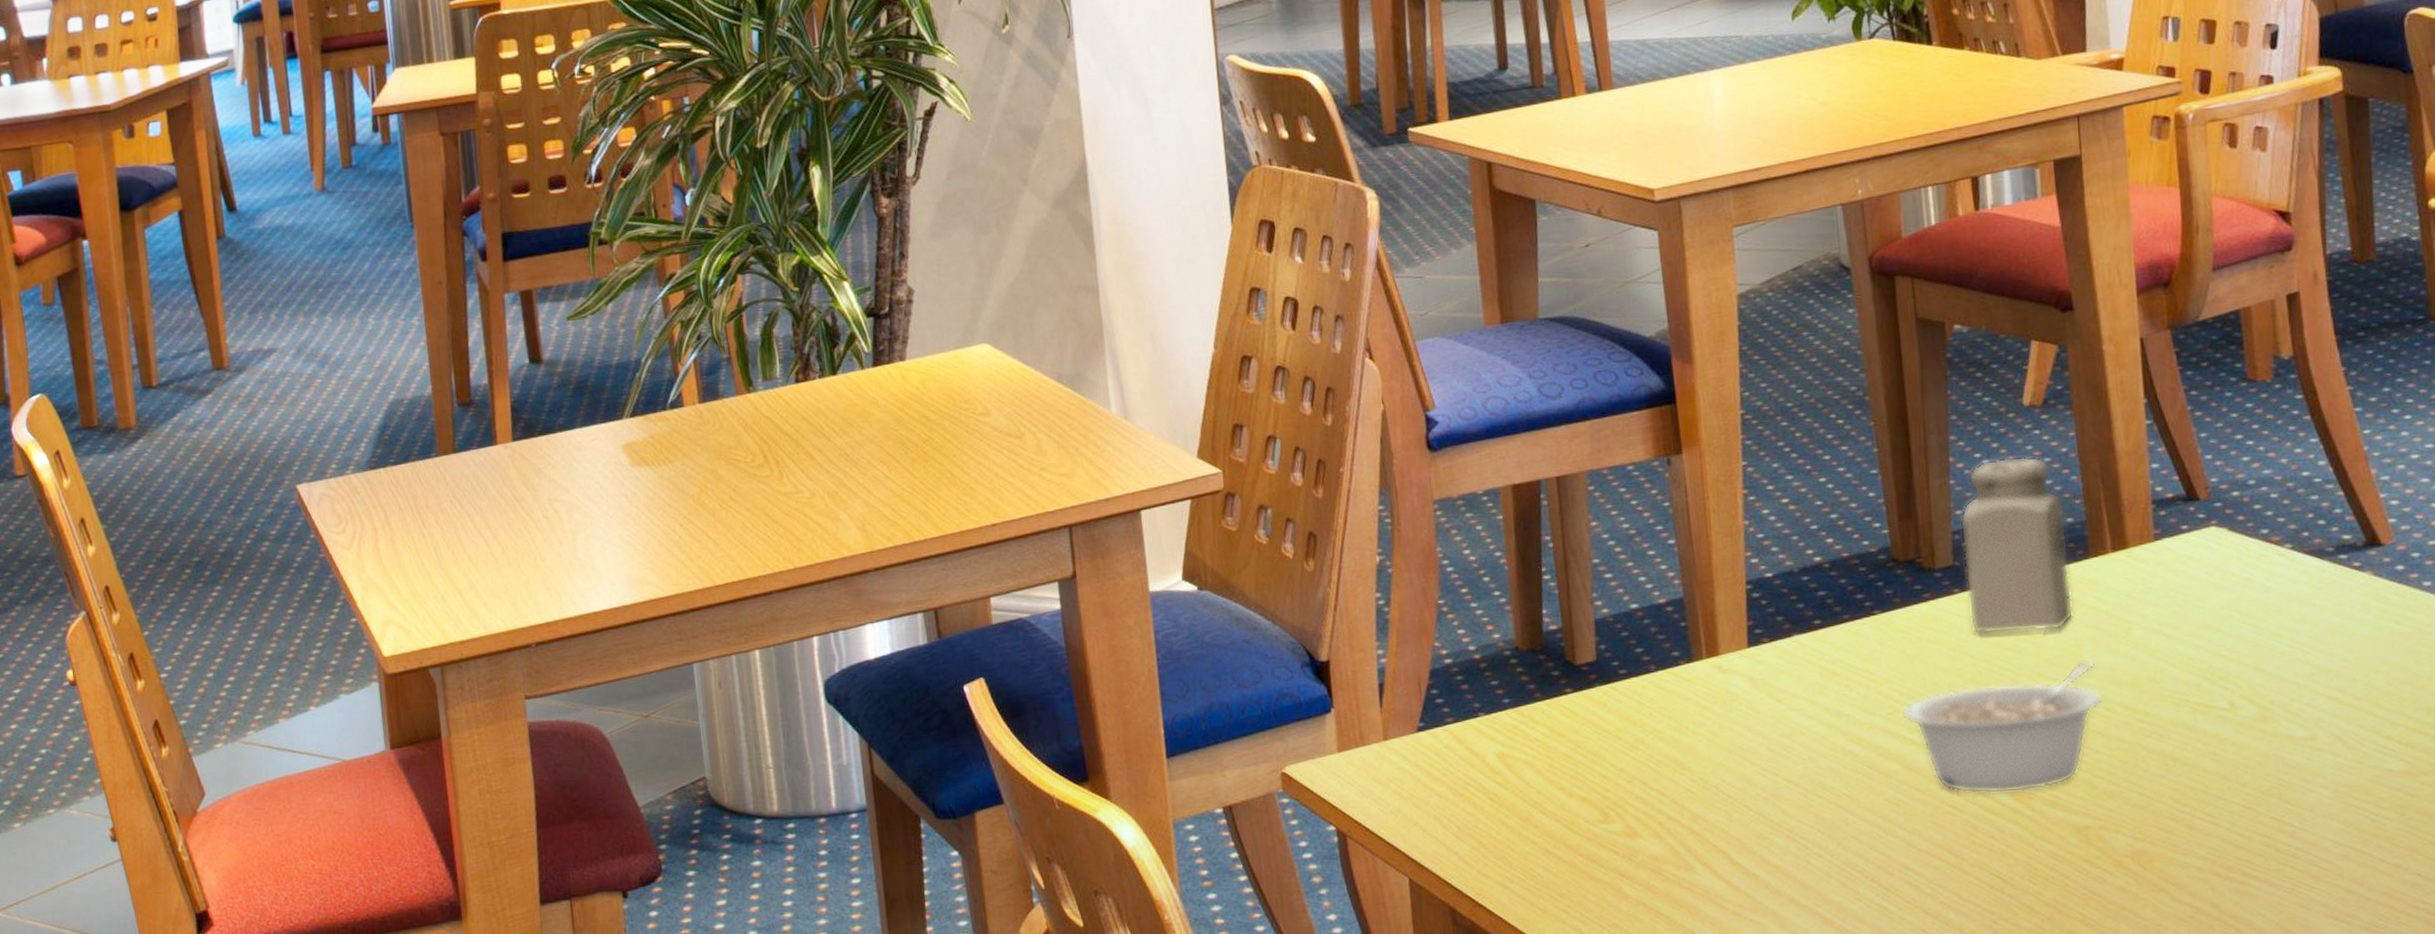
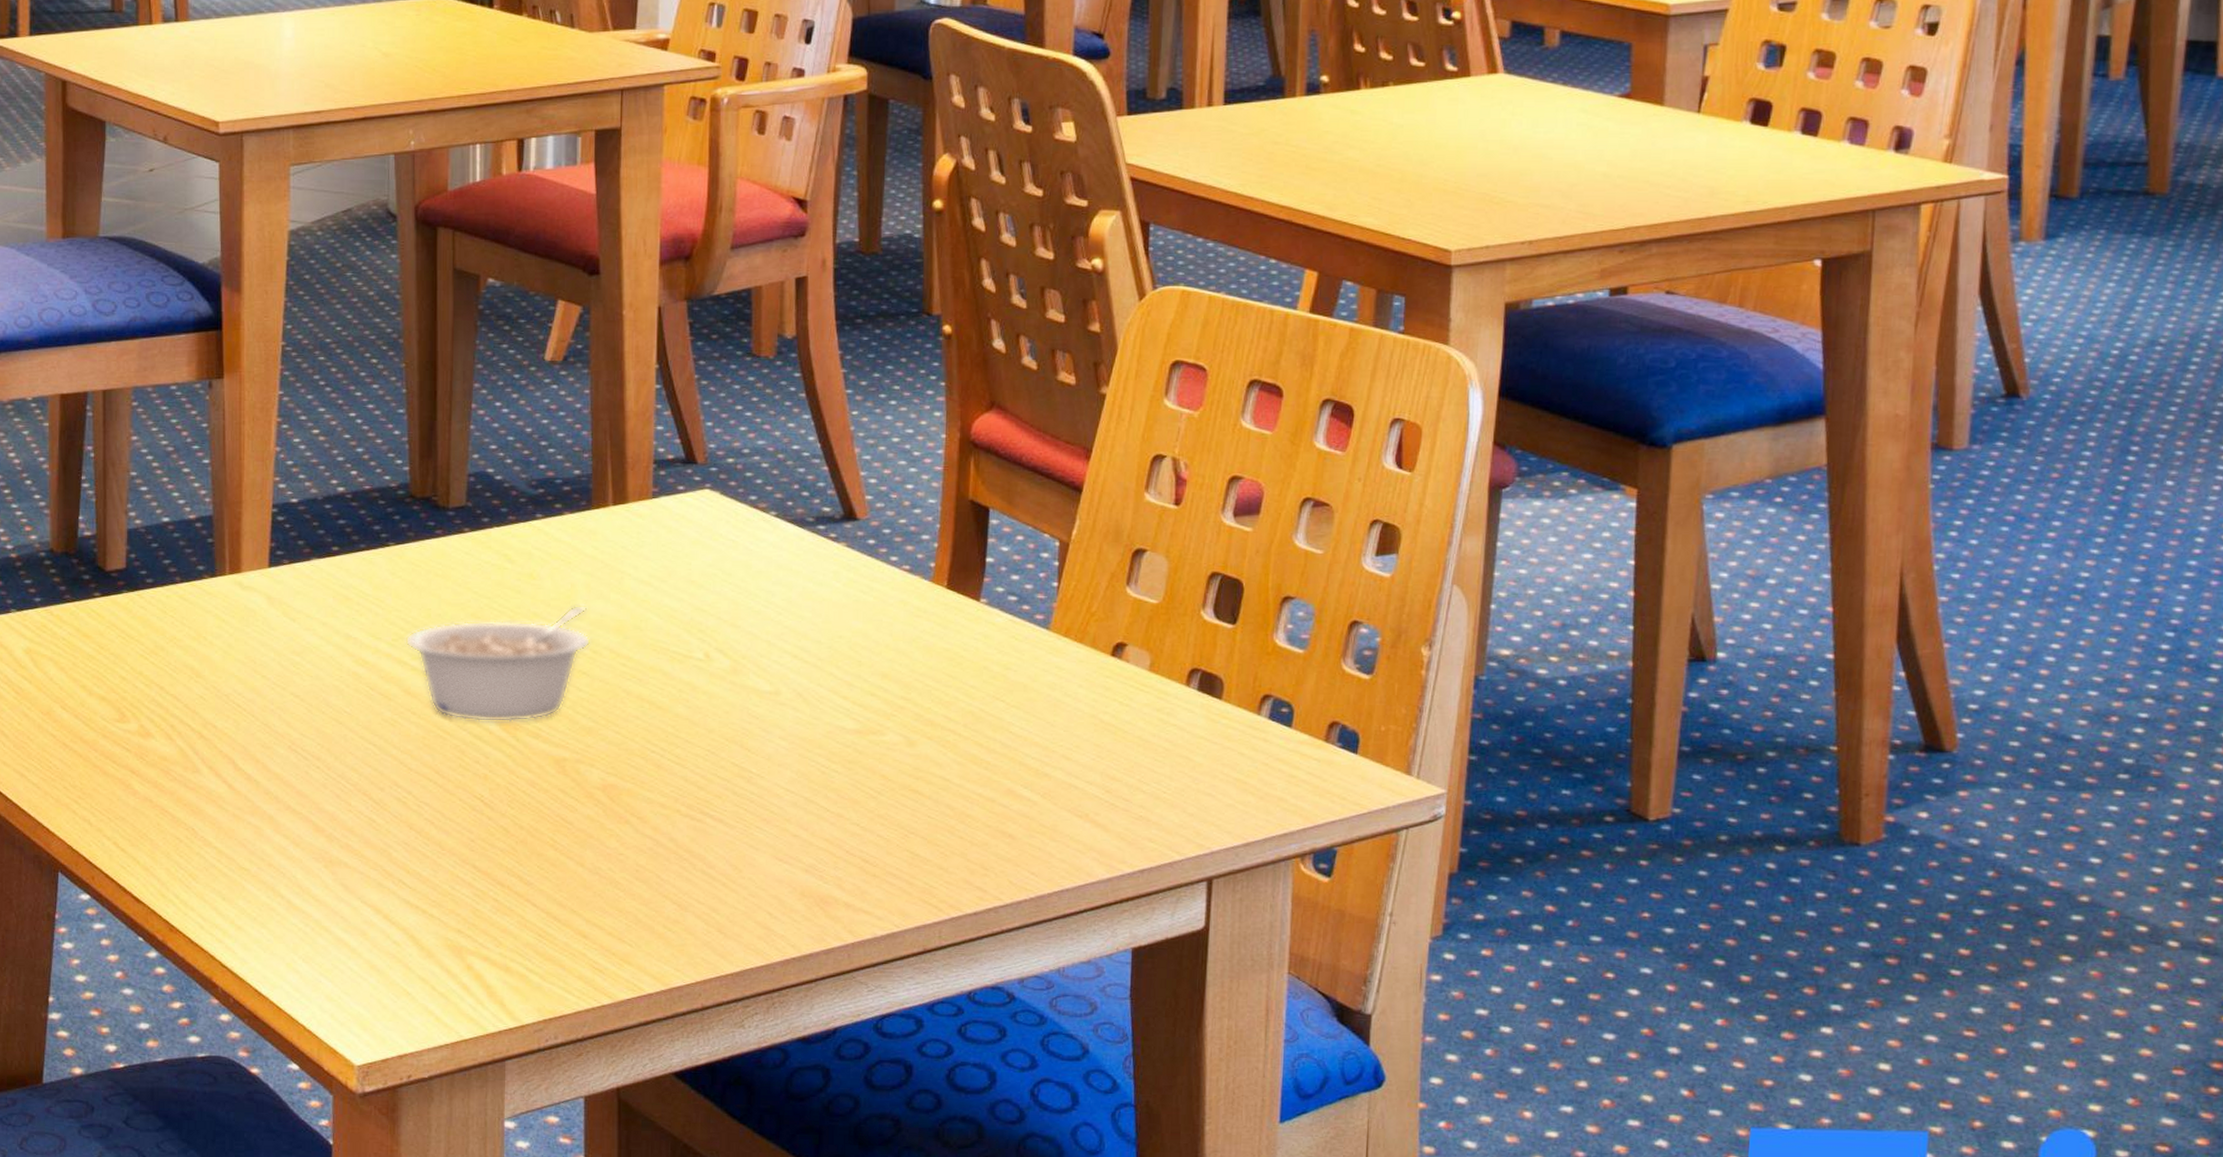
salt shaker: present [1960,456,2074,635] -> none [476,408,574,575]

